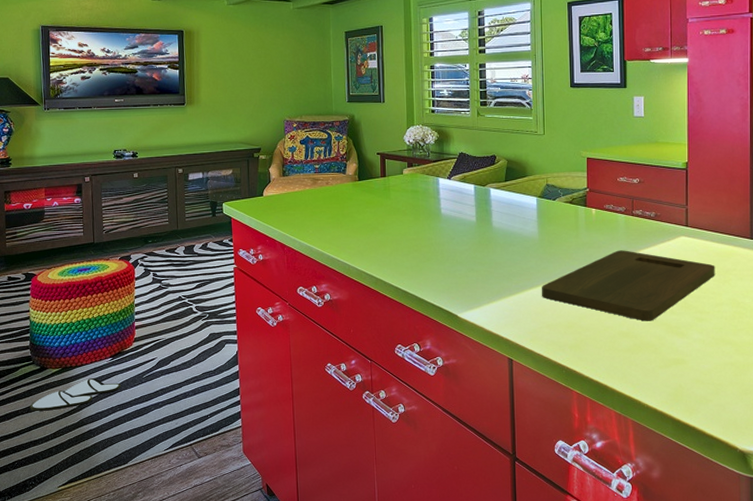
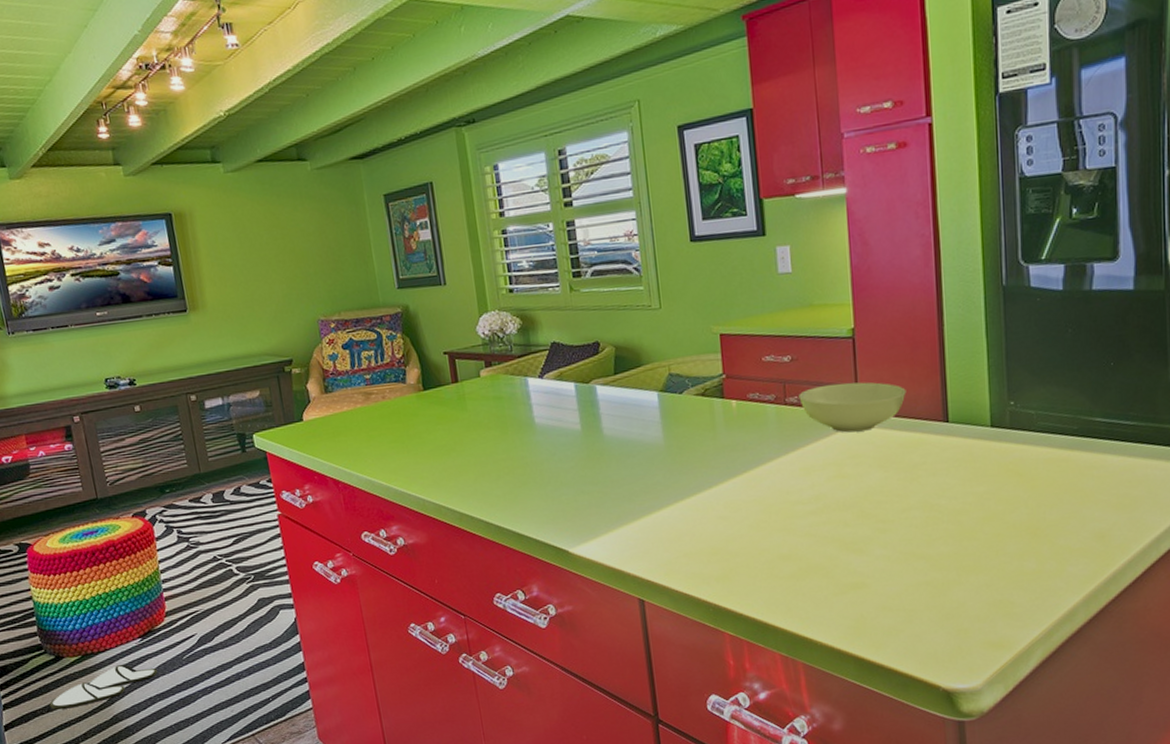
cutting board: present [541,250,715,321] -> none [673,450,899,539]
bowl: none [643,203,724,241] -> present [799,382,906,433]

